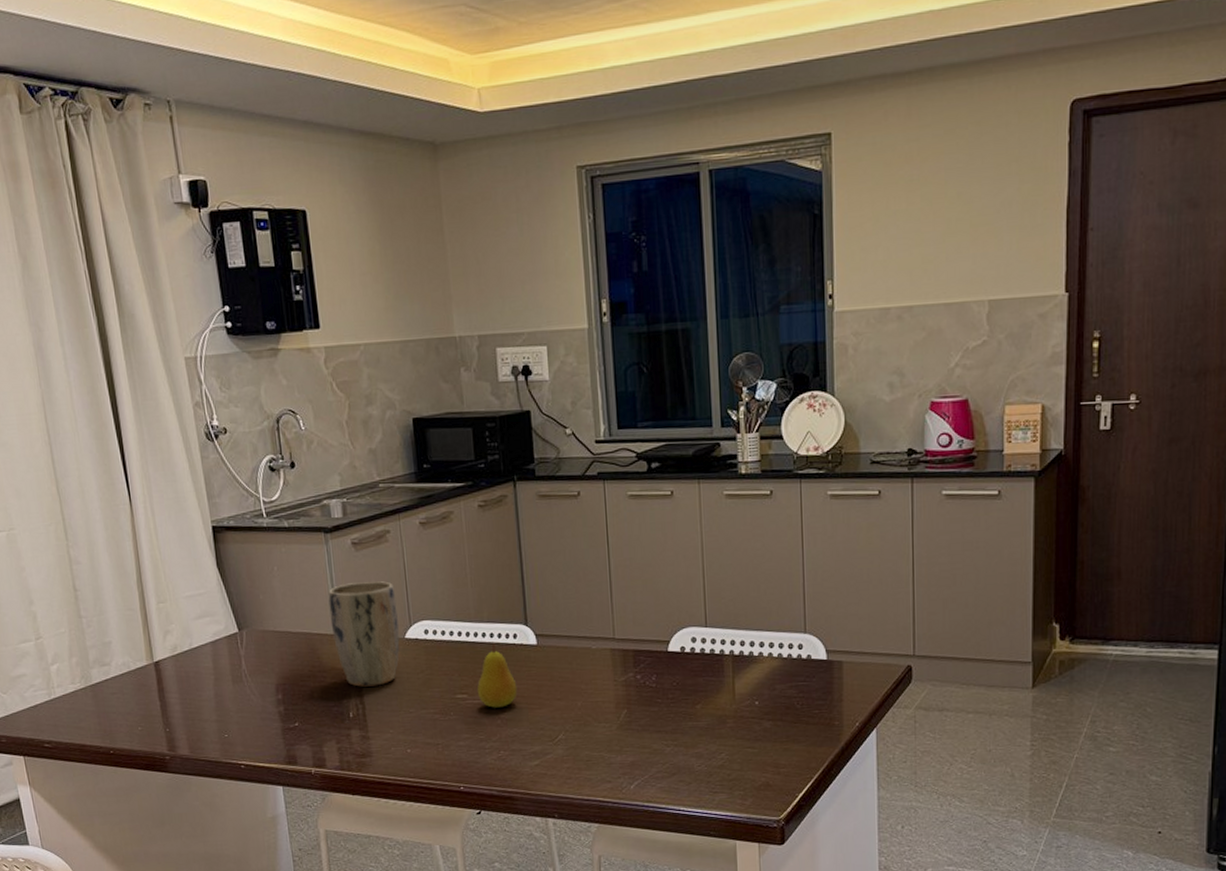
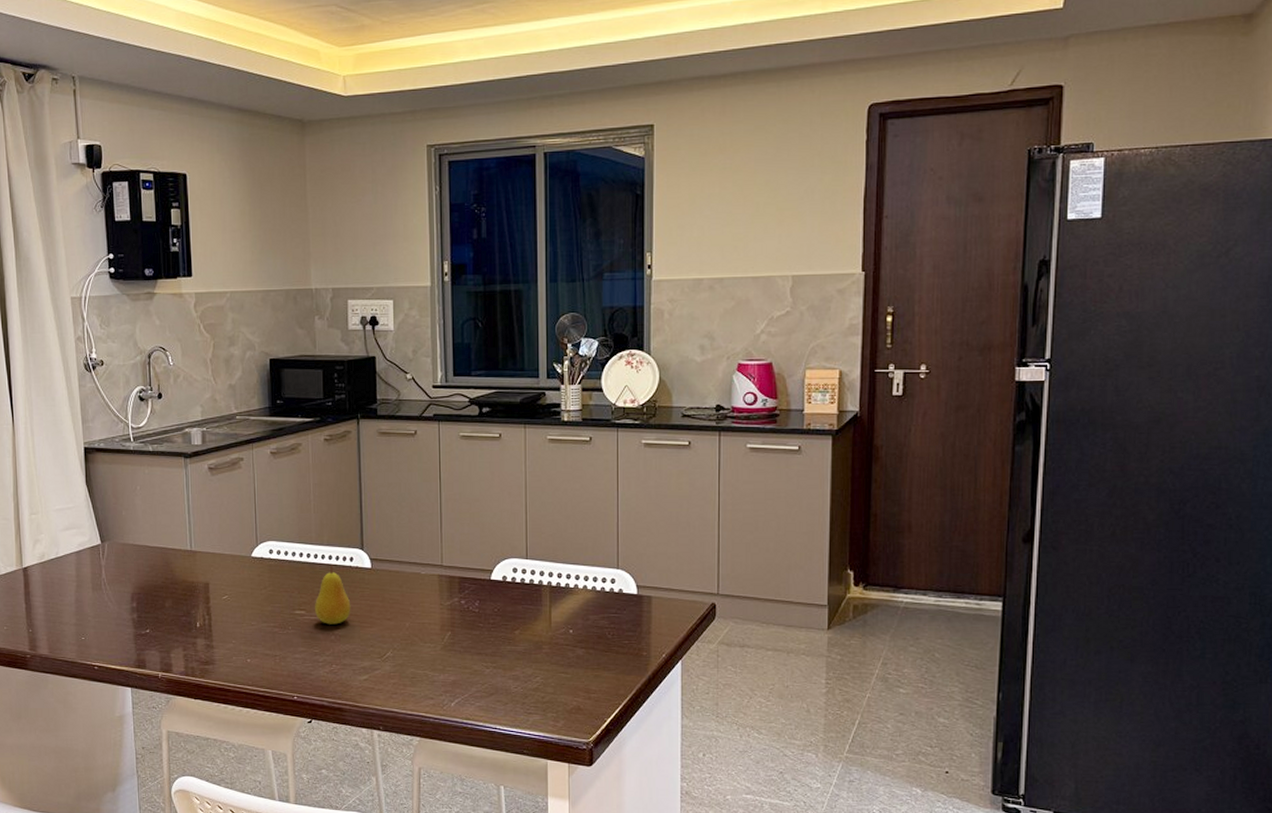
plant pot: present [328,581,400,687] -> none [184,504,246,599]

